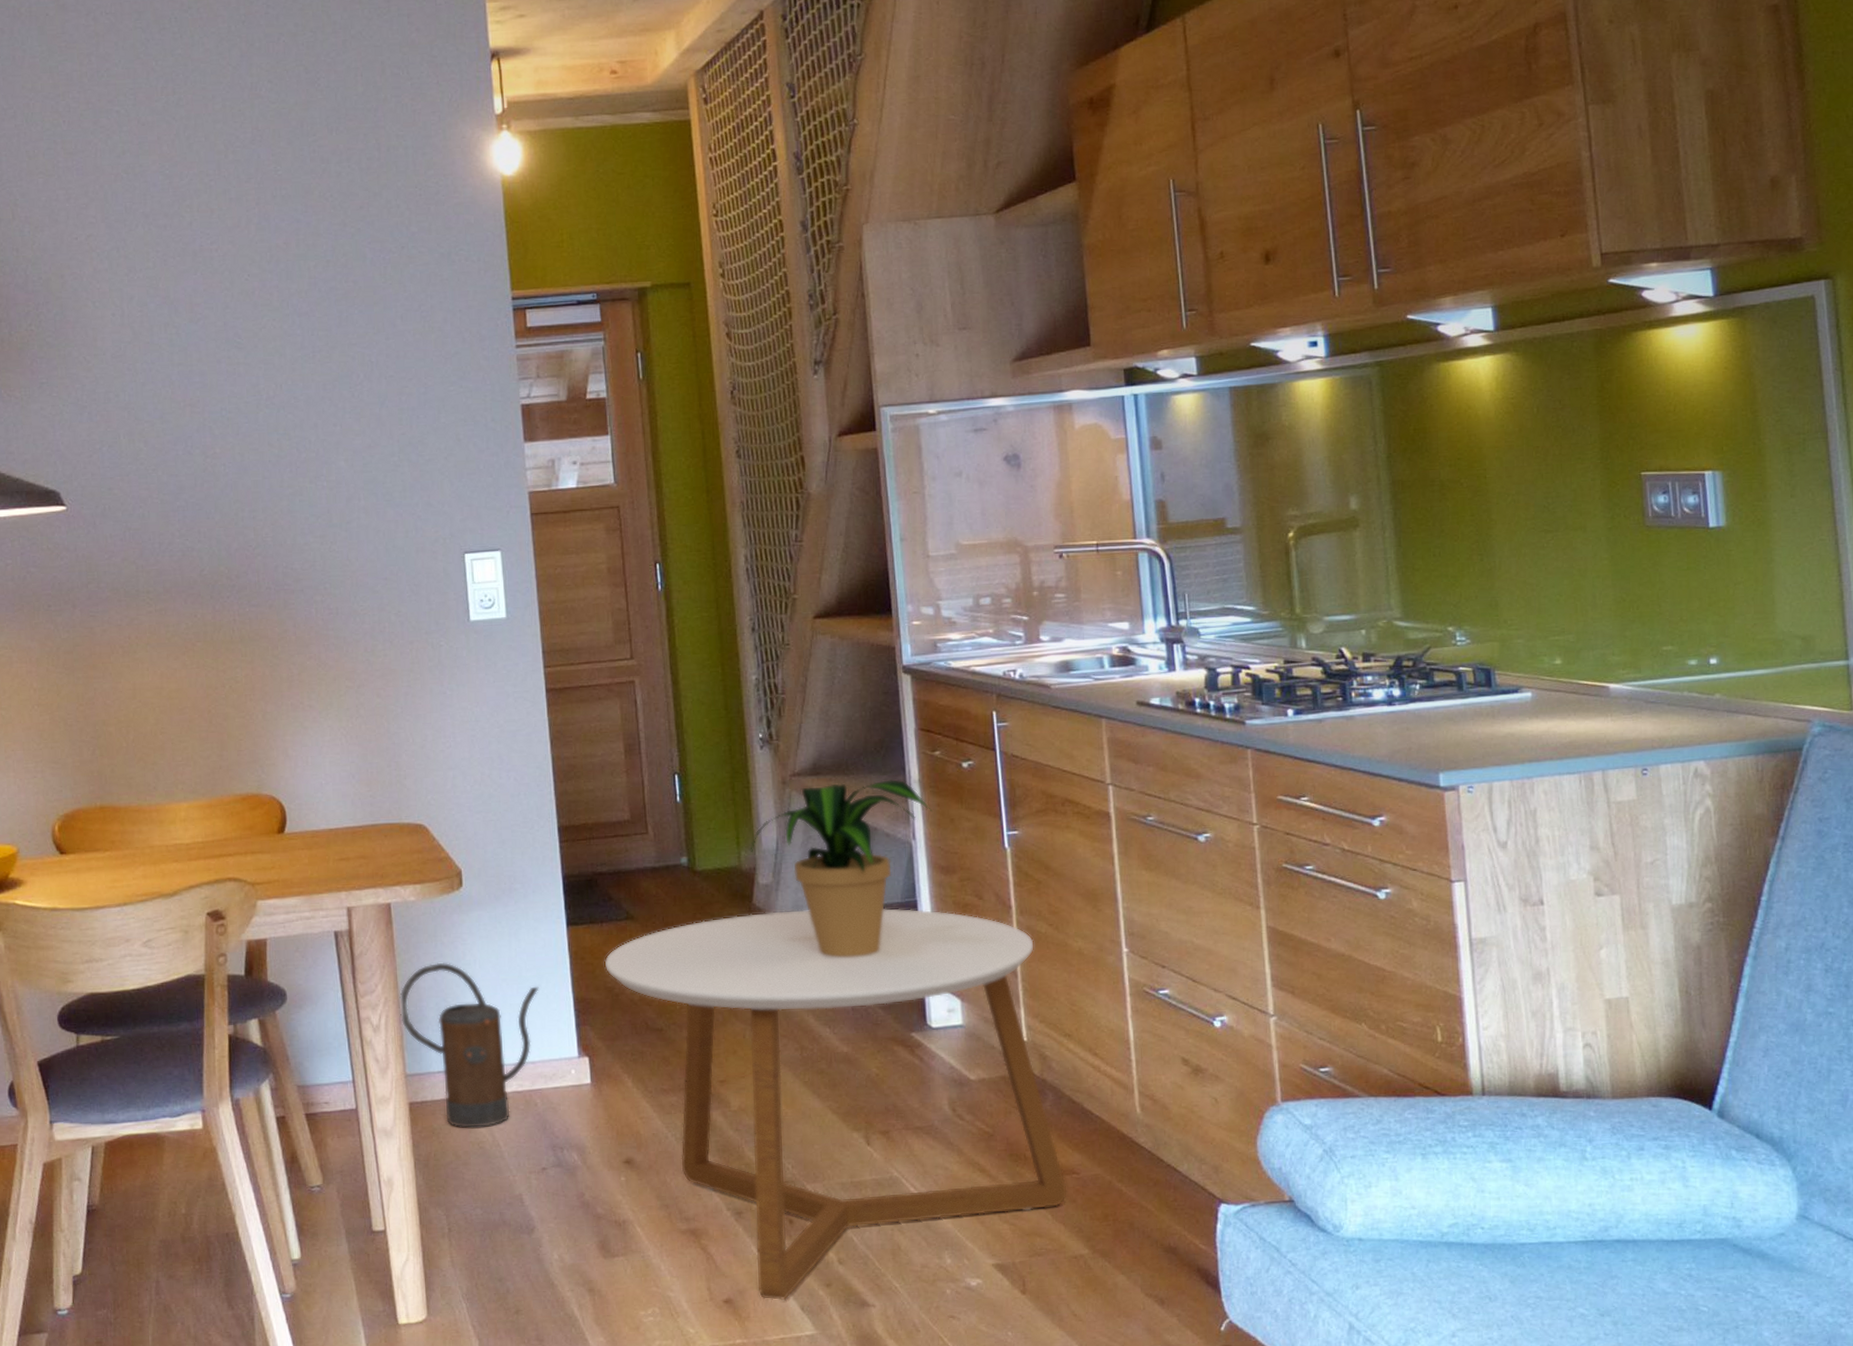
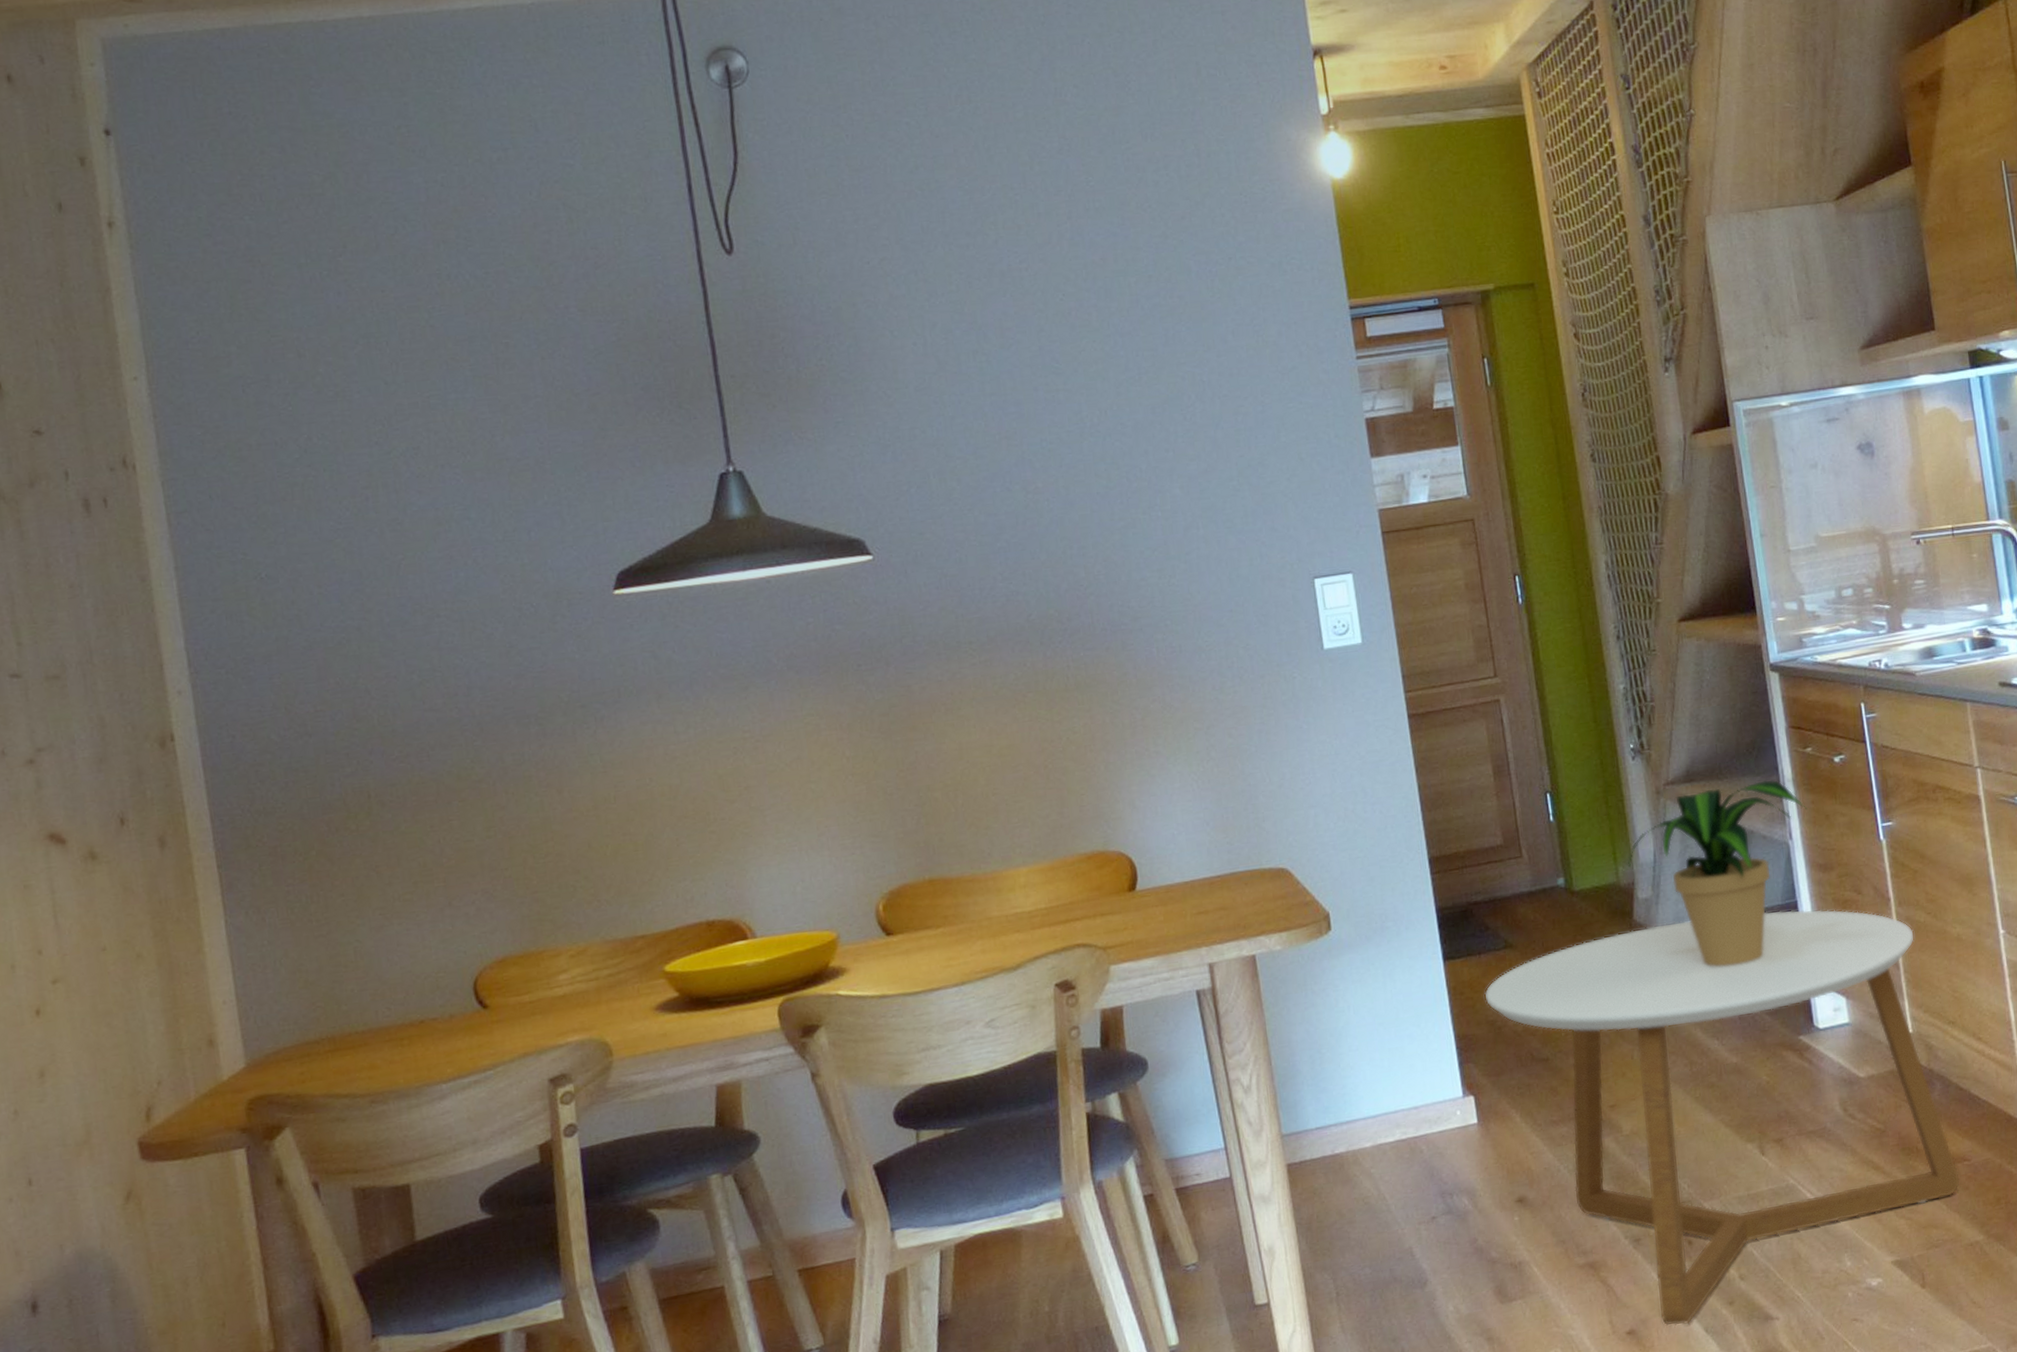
watering can: present [399,962,539,1128] -> none [1270,1012,1418,1185]

